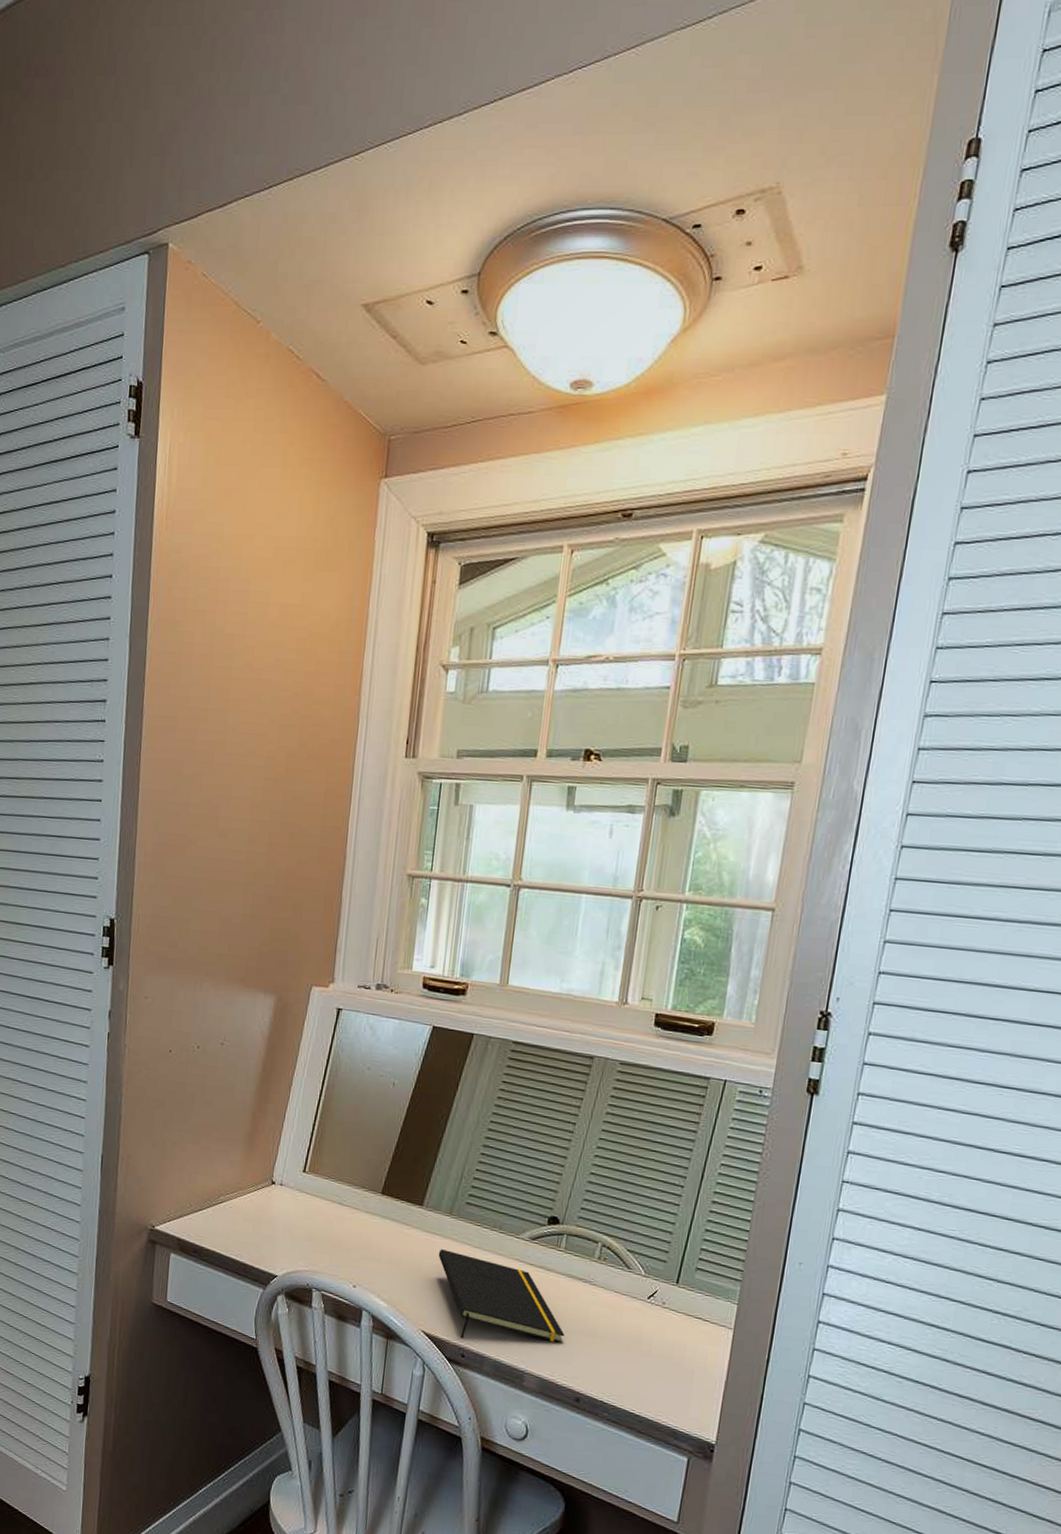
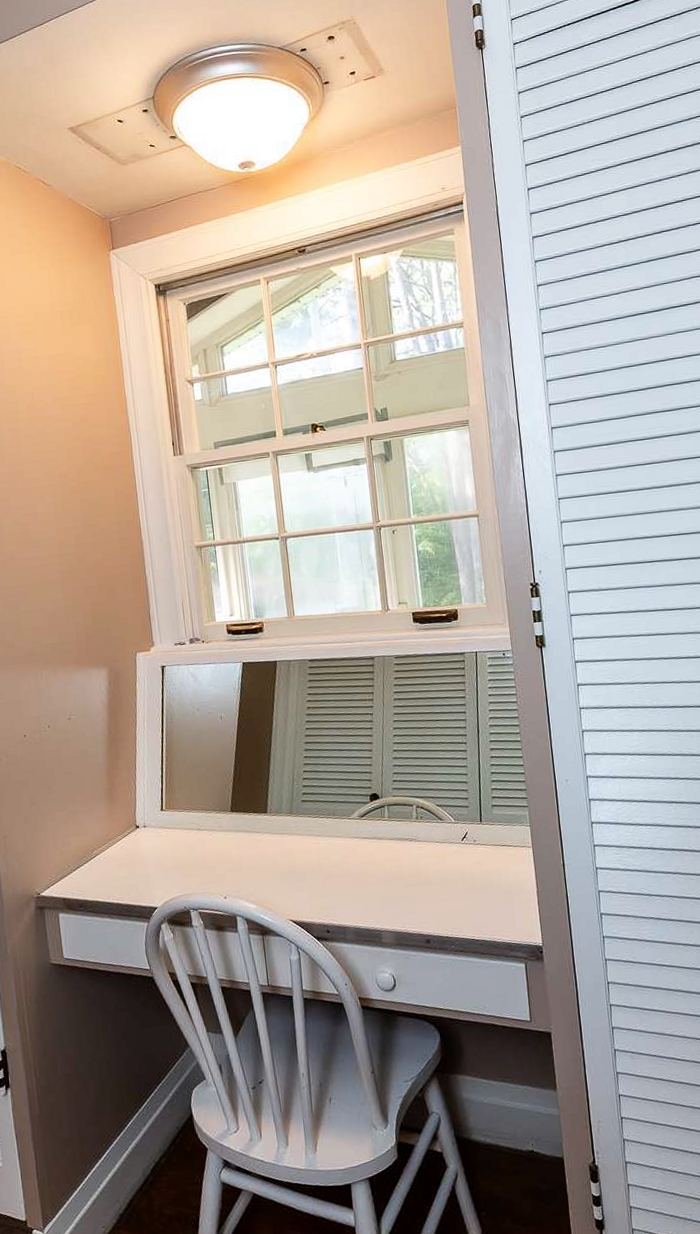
notepad: present [438,1249,565,1343] -> none [288,844,405,917]

